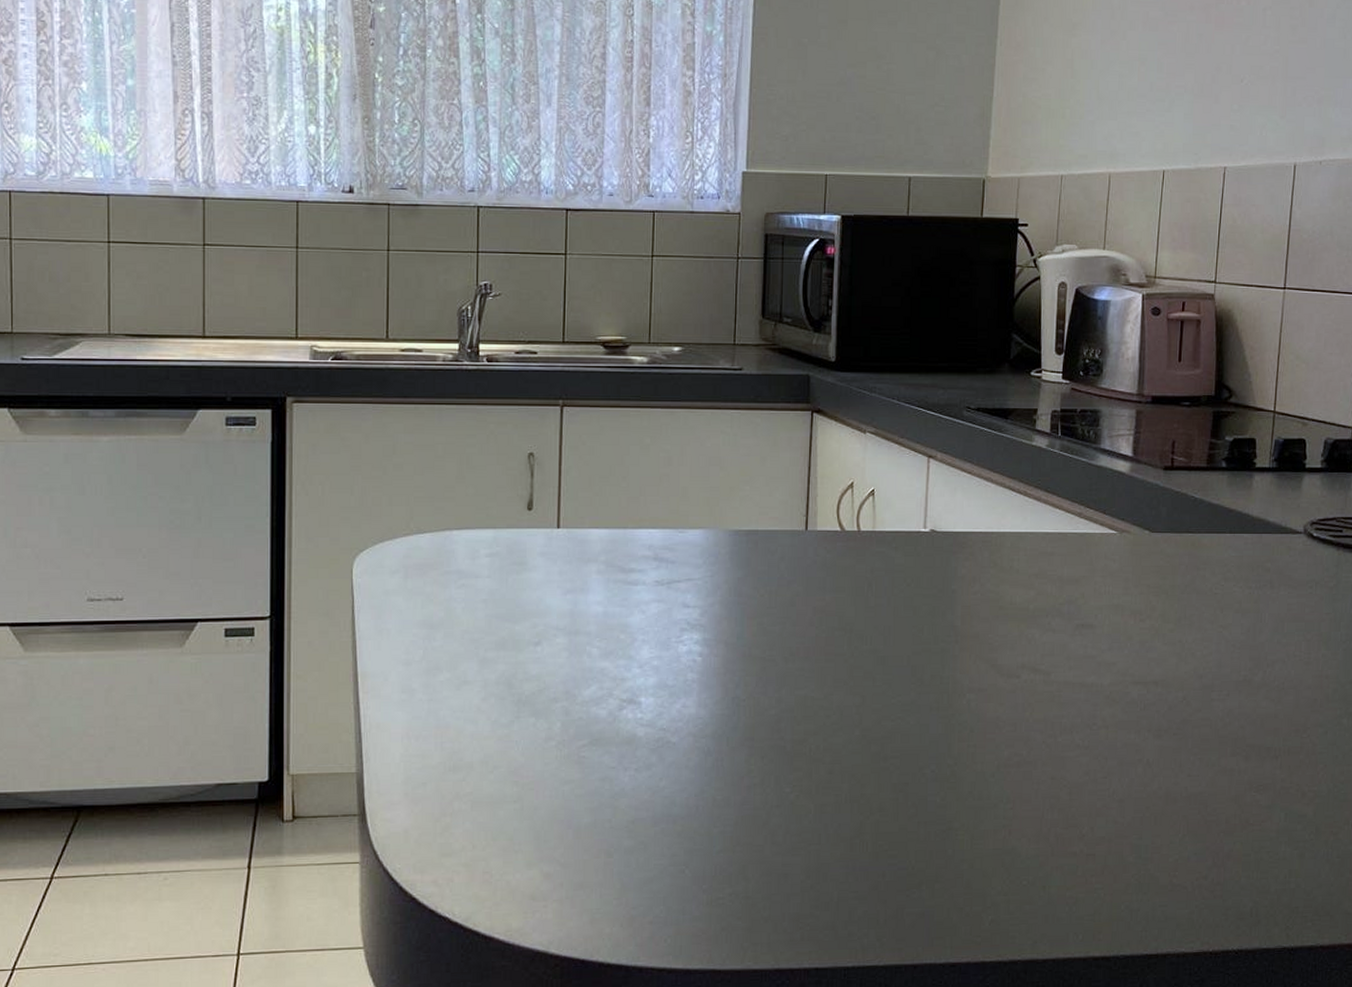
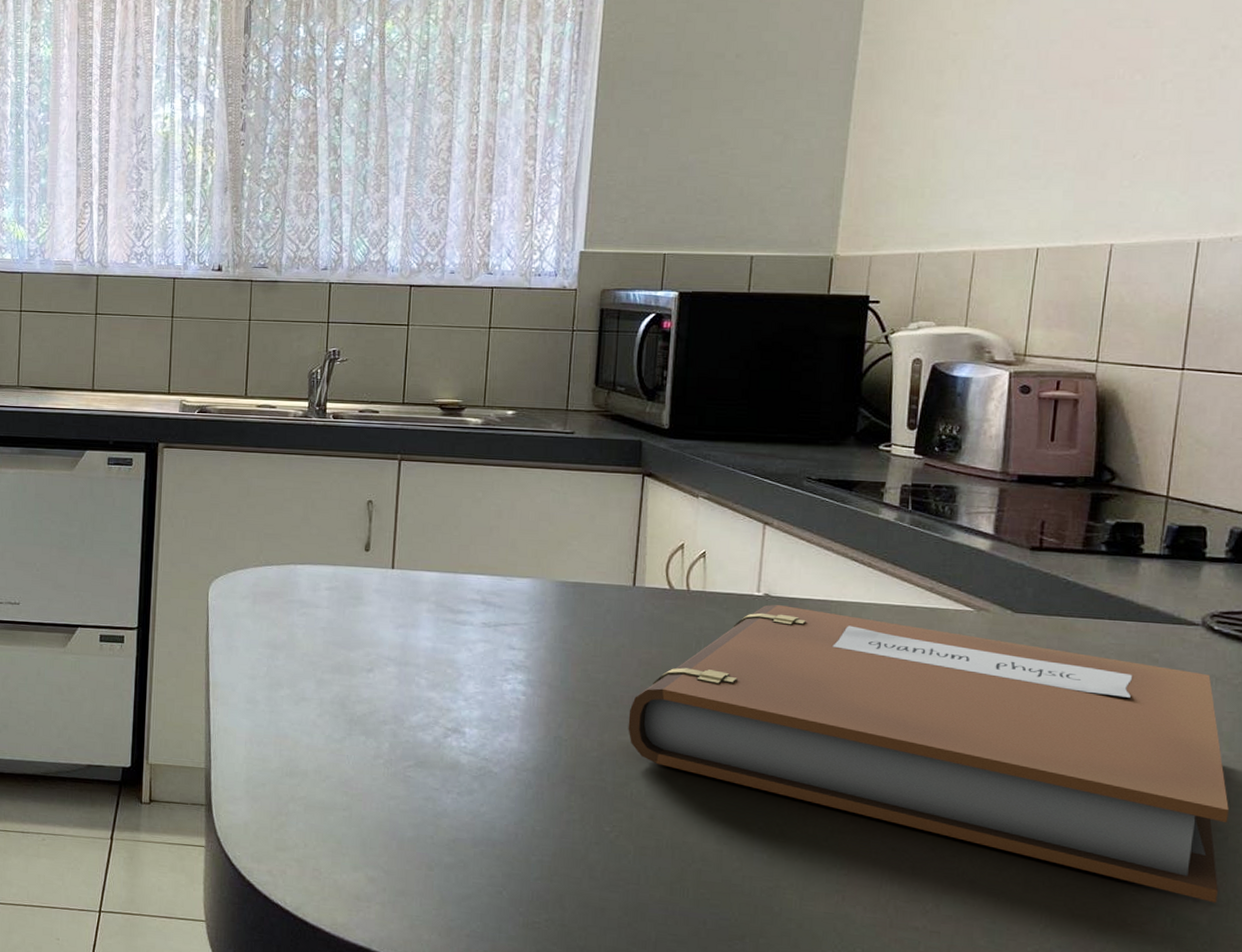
notebook: none [805,540,1328,794] -> present [628,605,1229,903]

